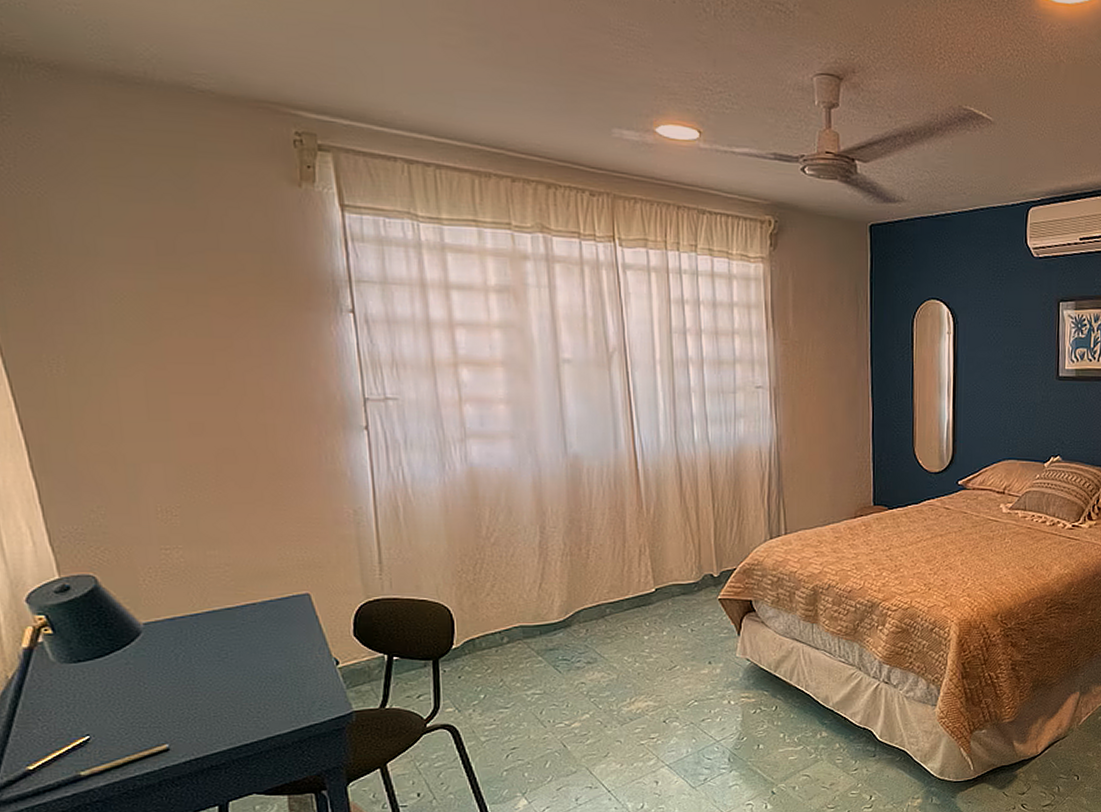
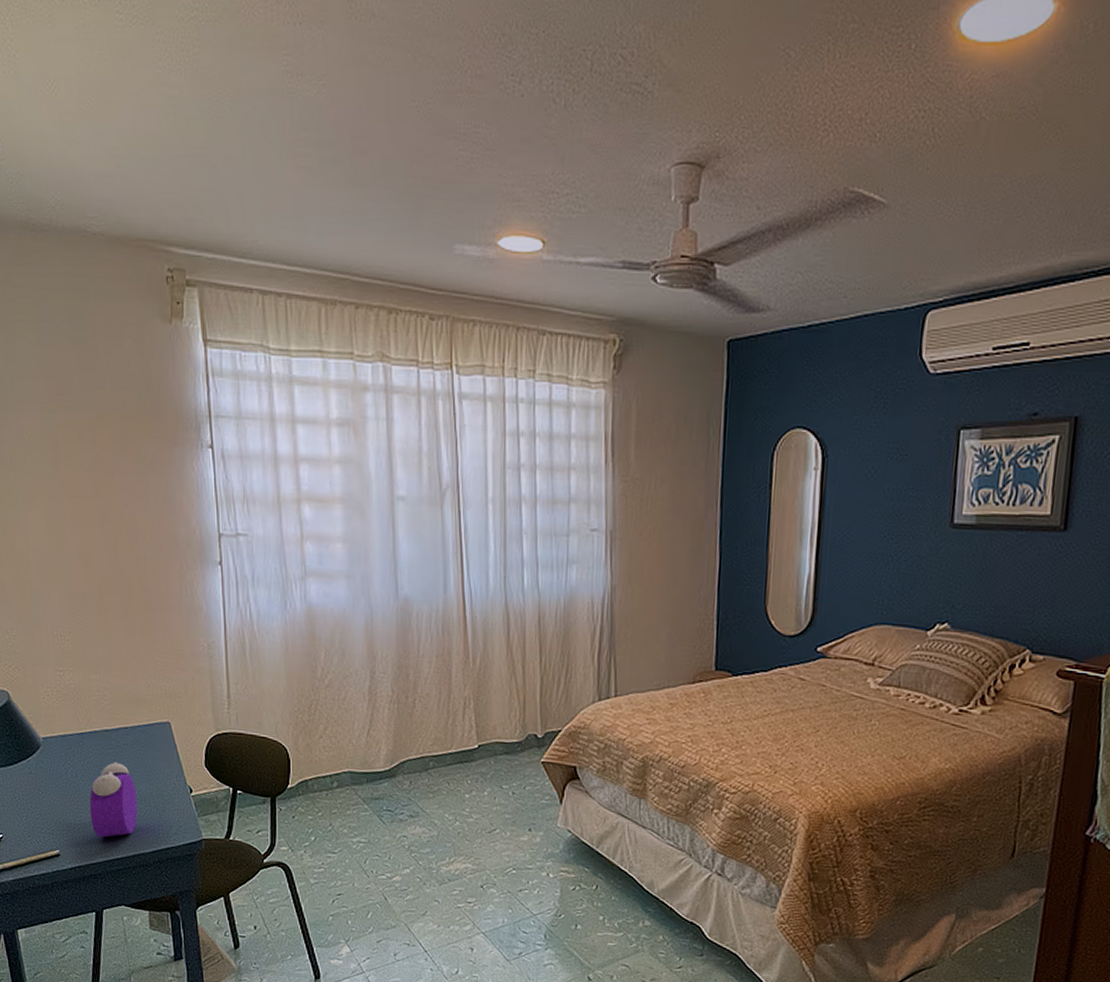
alarm clock: none [208,641,271,724] -> present [89,761,138,838]

